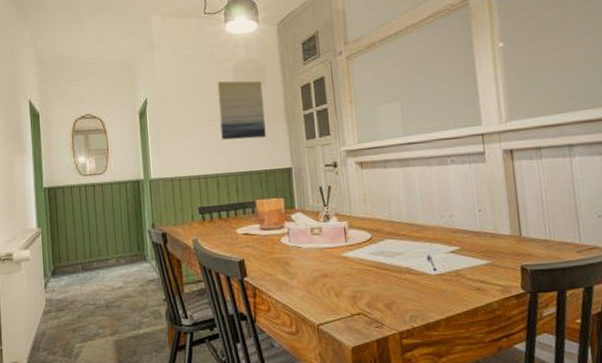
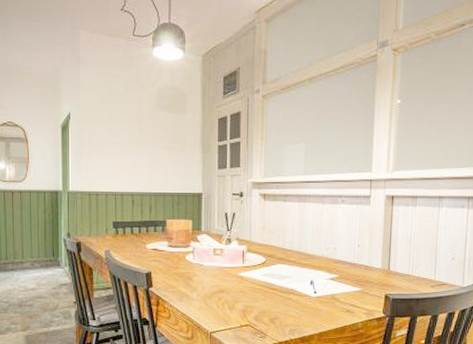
wall art: present [217,81,266,140] -> none [140,104,182,163]

